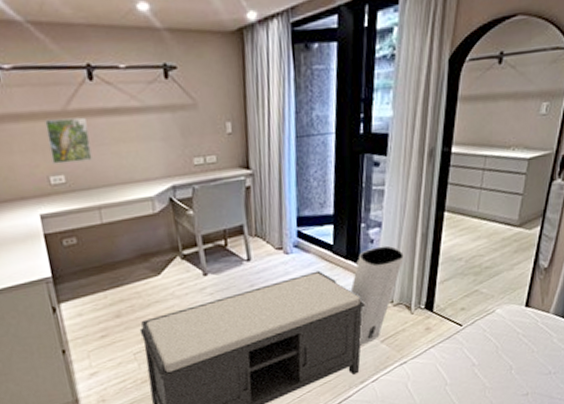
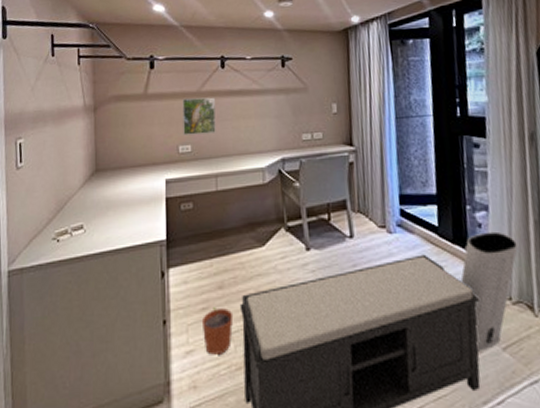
plant pot: none [102,334,135,374] -> present [201,307,234,355]

